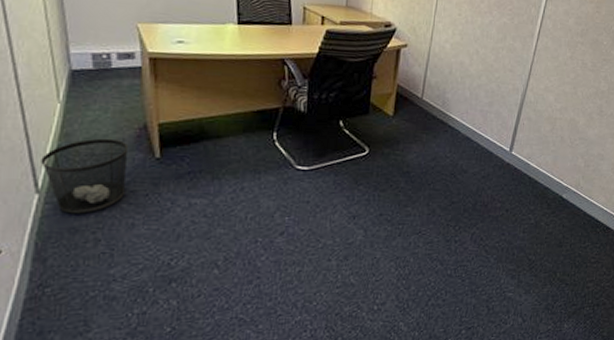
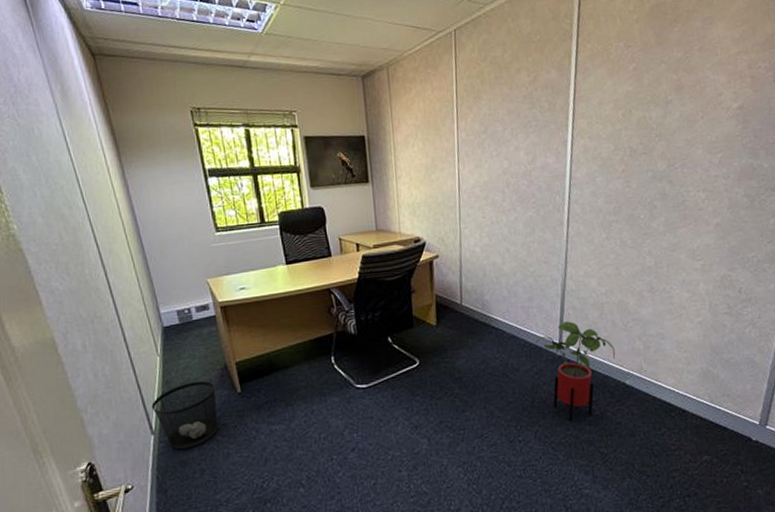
house plant: none [488,131,559,227] -> present [535,321,616,422]

